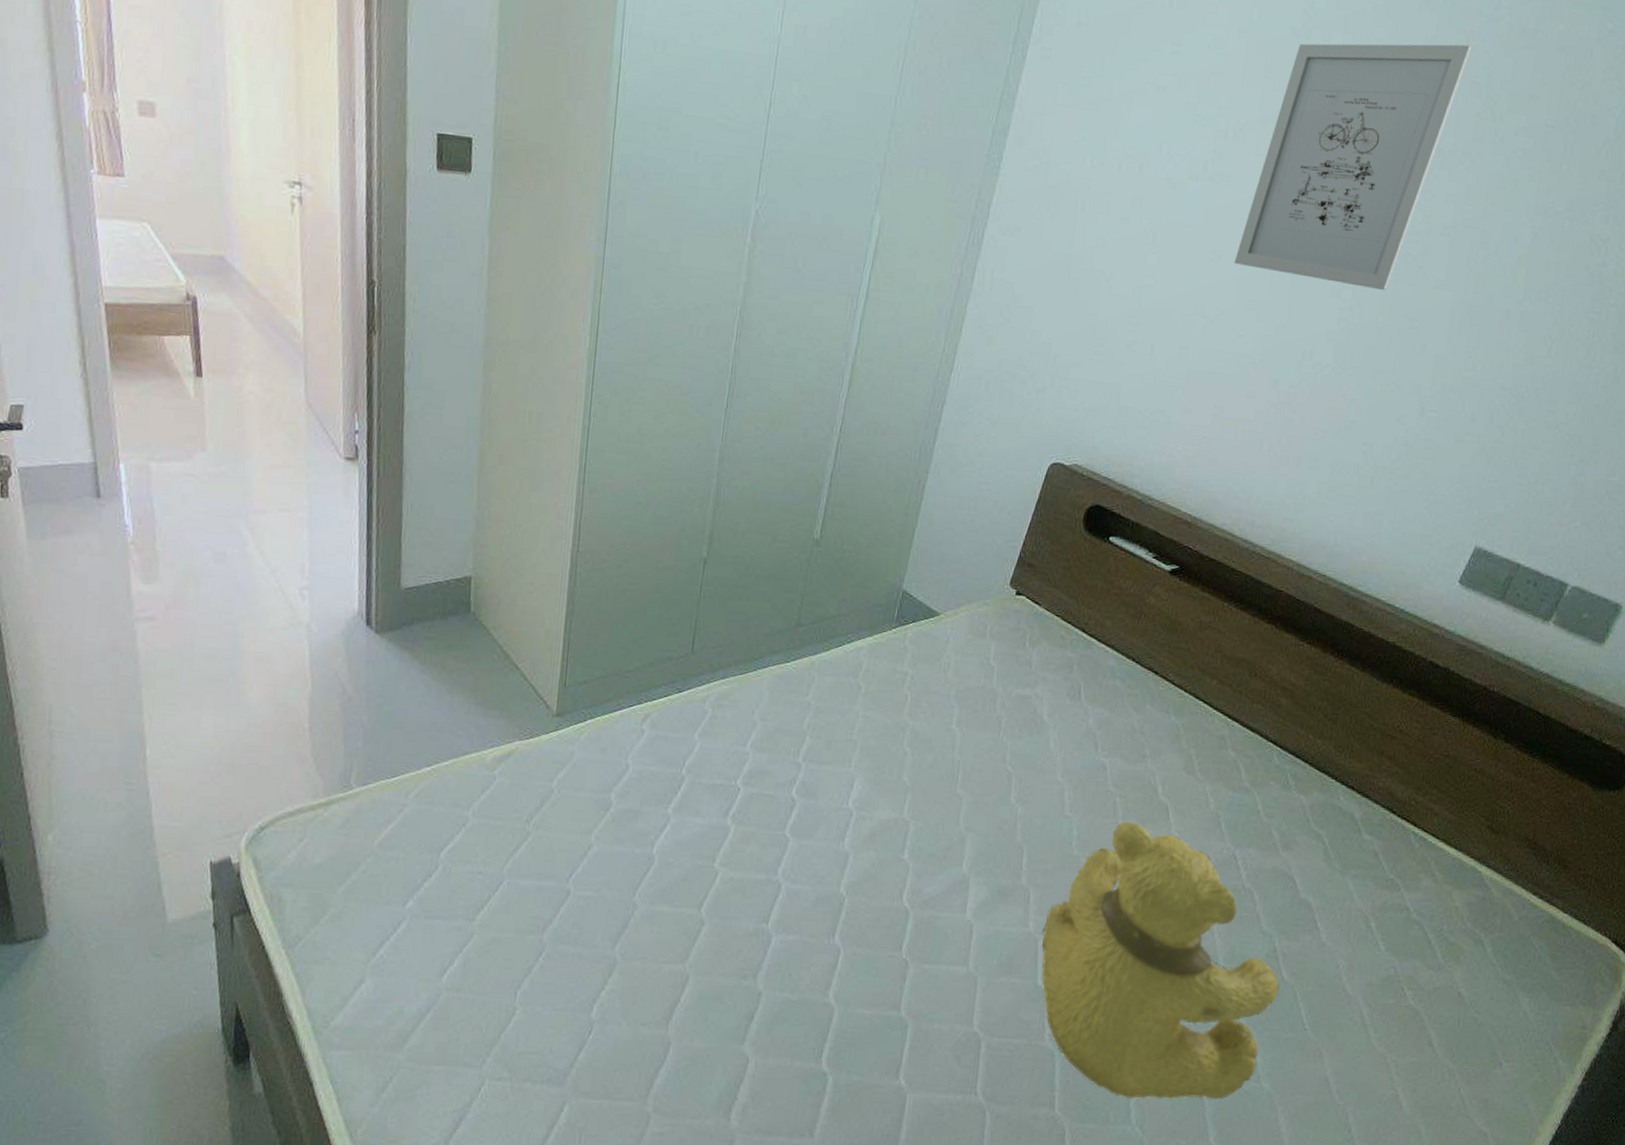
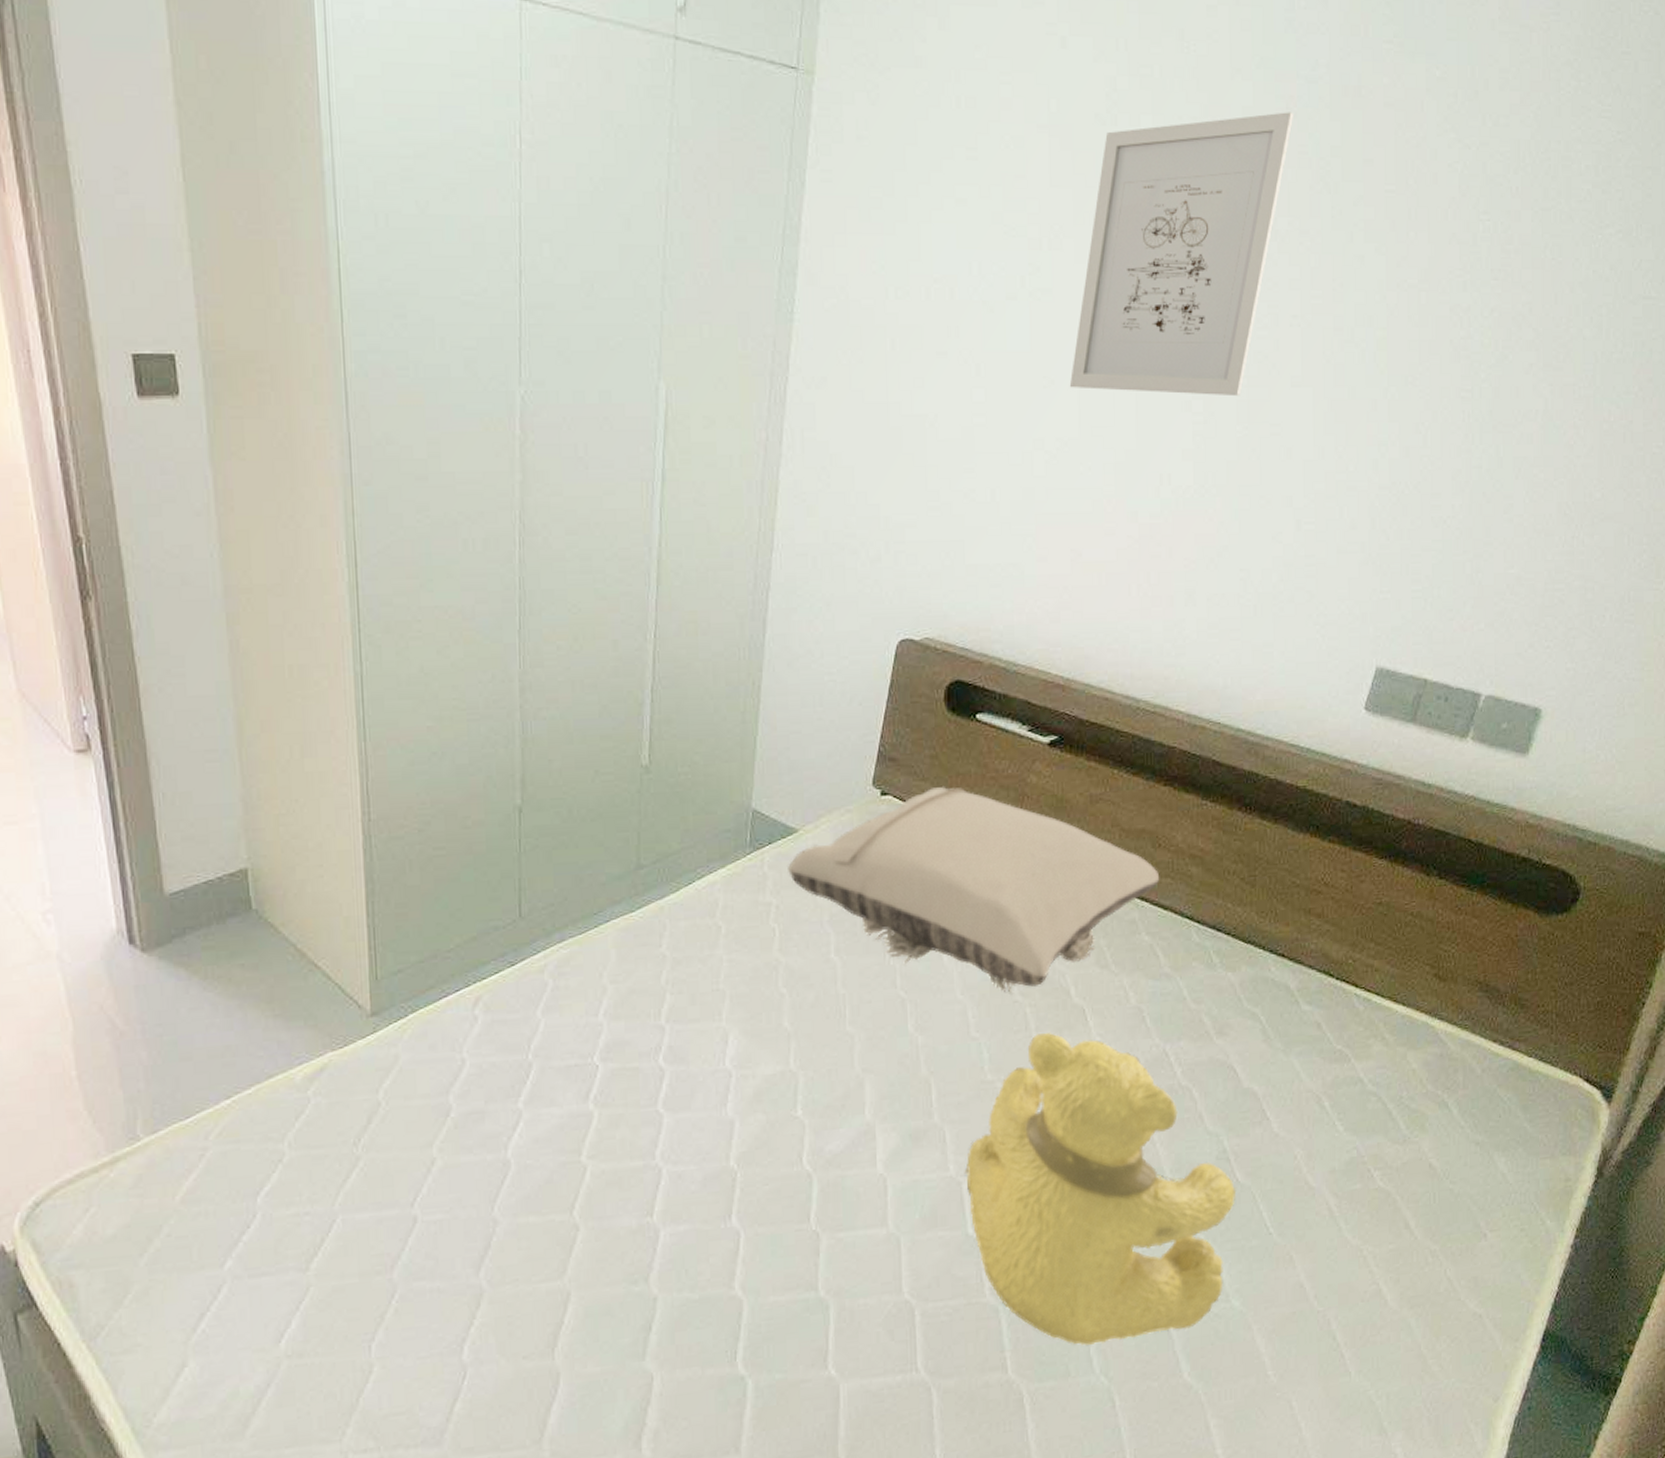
pillow: none [926,594,1252,783] -> present [788,786,1160,993]

